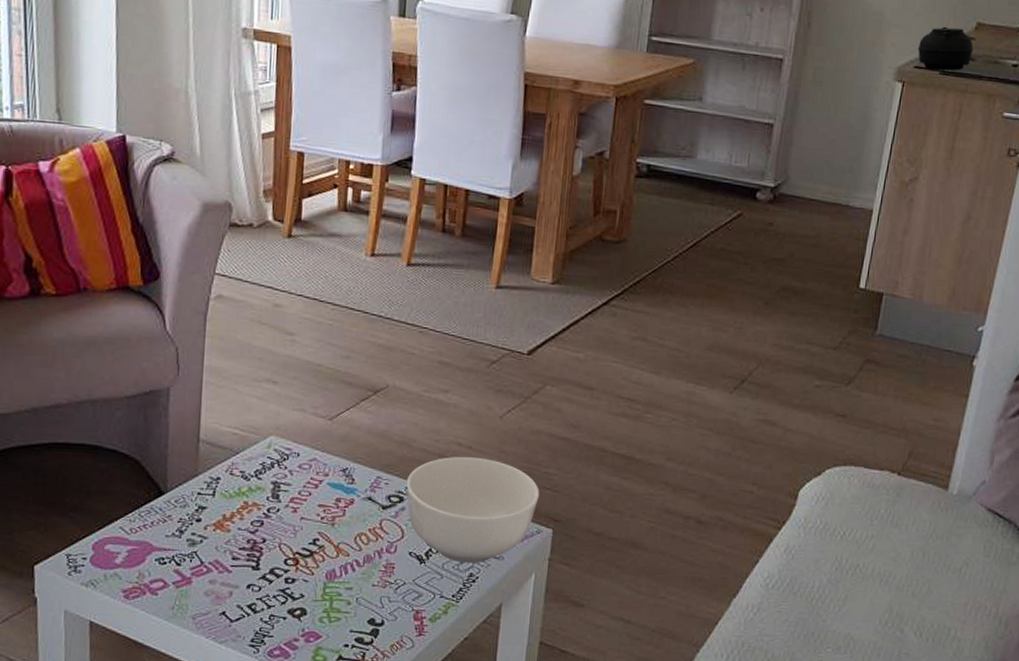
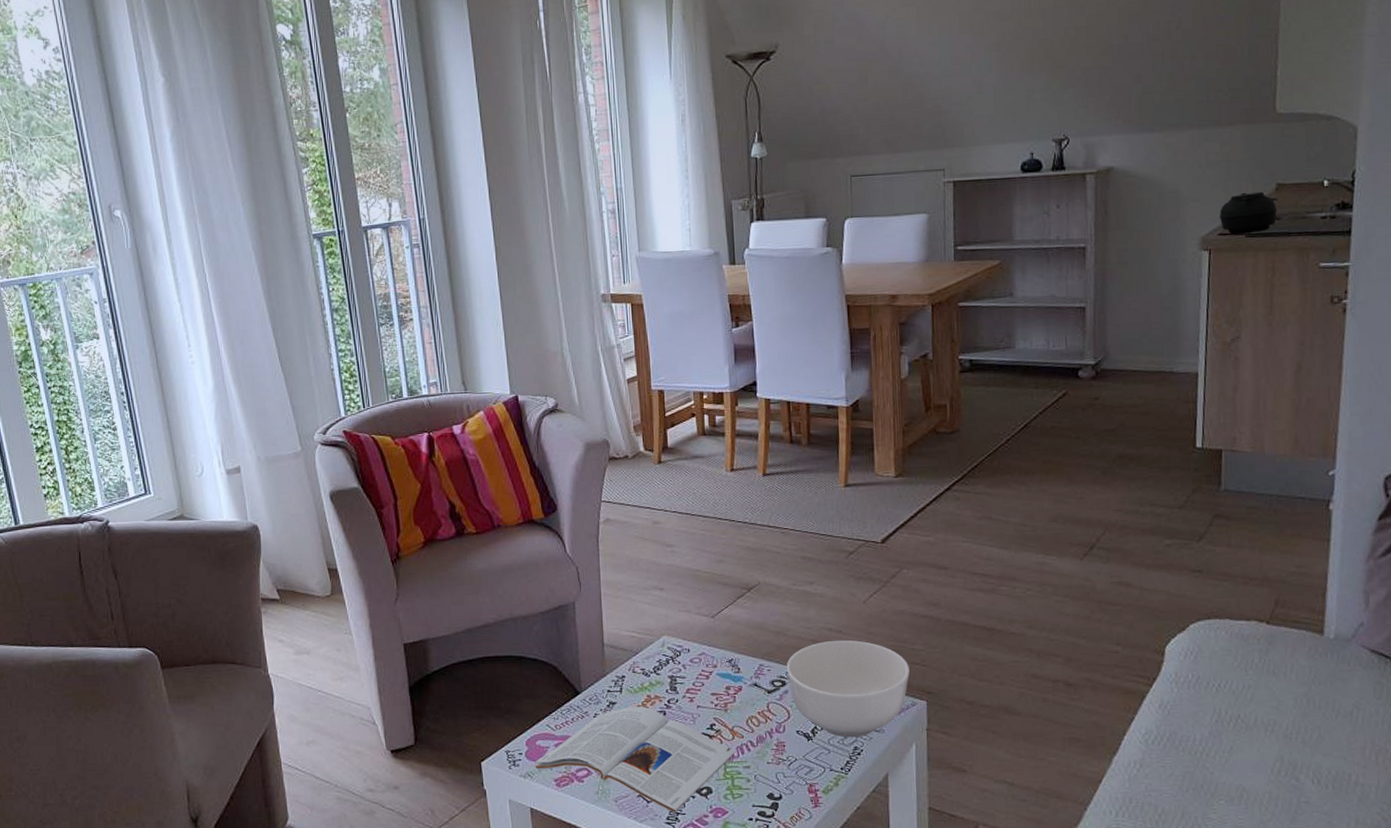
magazine: none [101,513,339,636] -> present [535,706,736,814]

